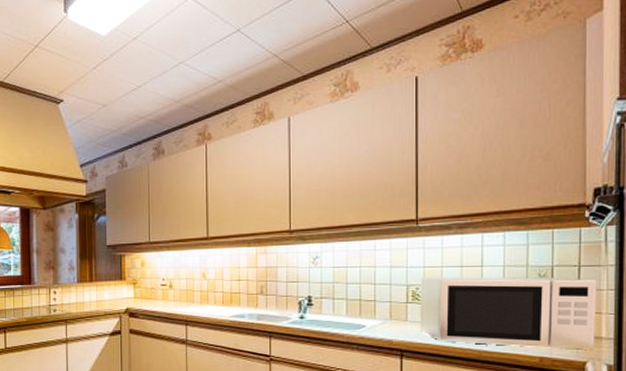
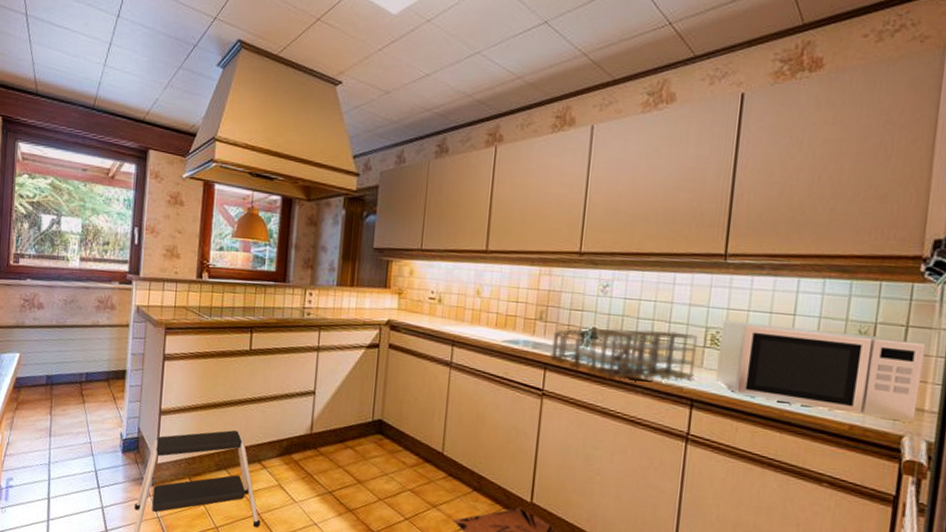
dish rack: none [273,292,401,341] -> present [550,327,698,381]

